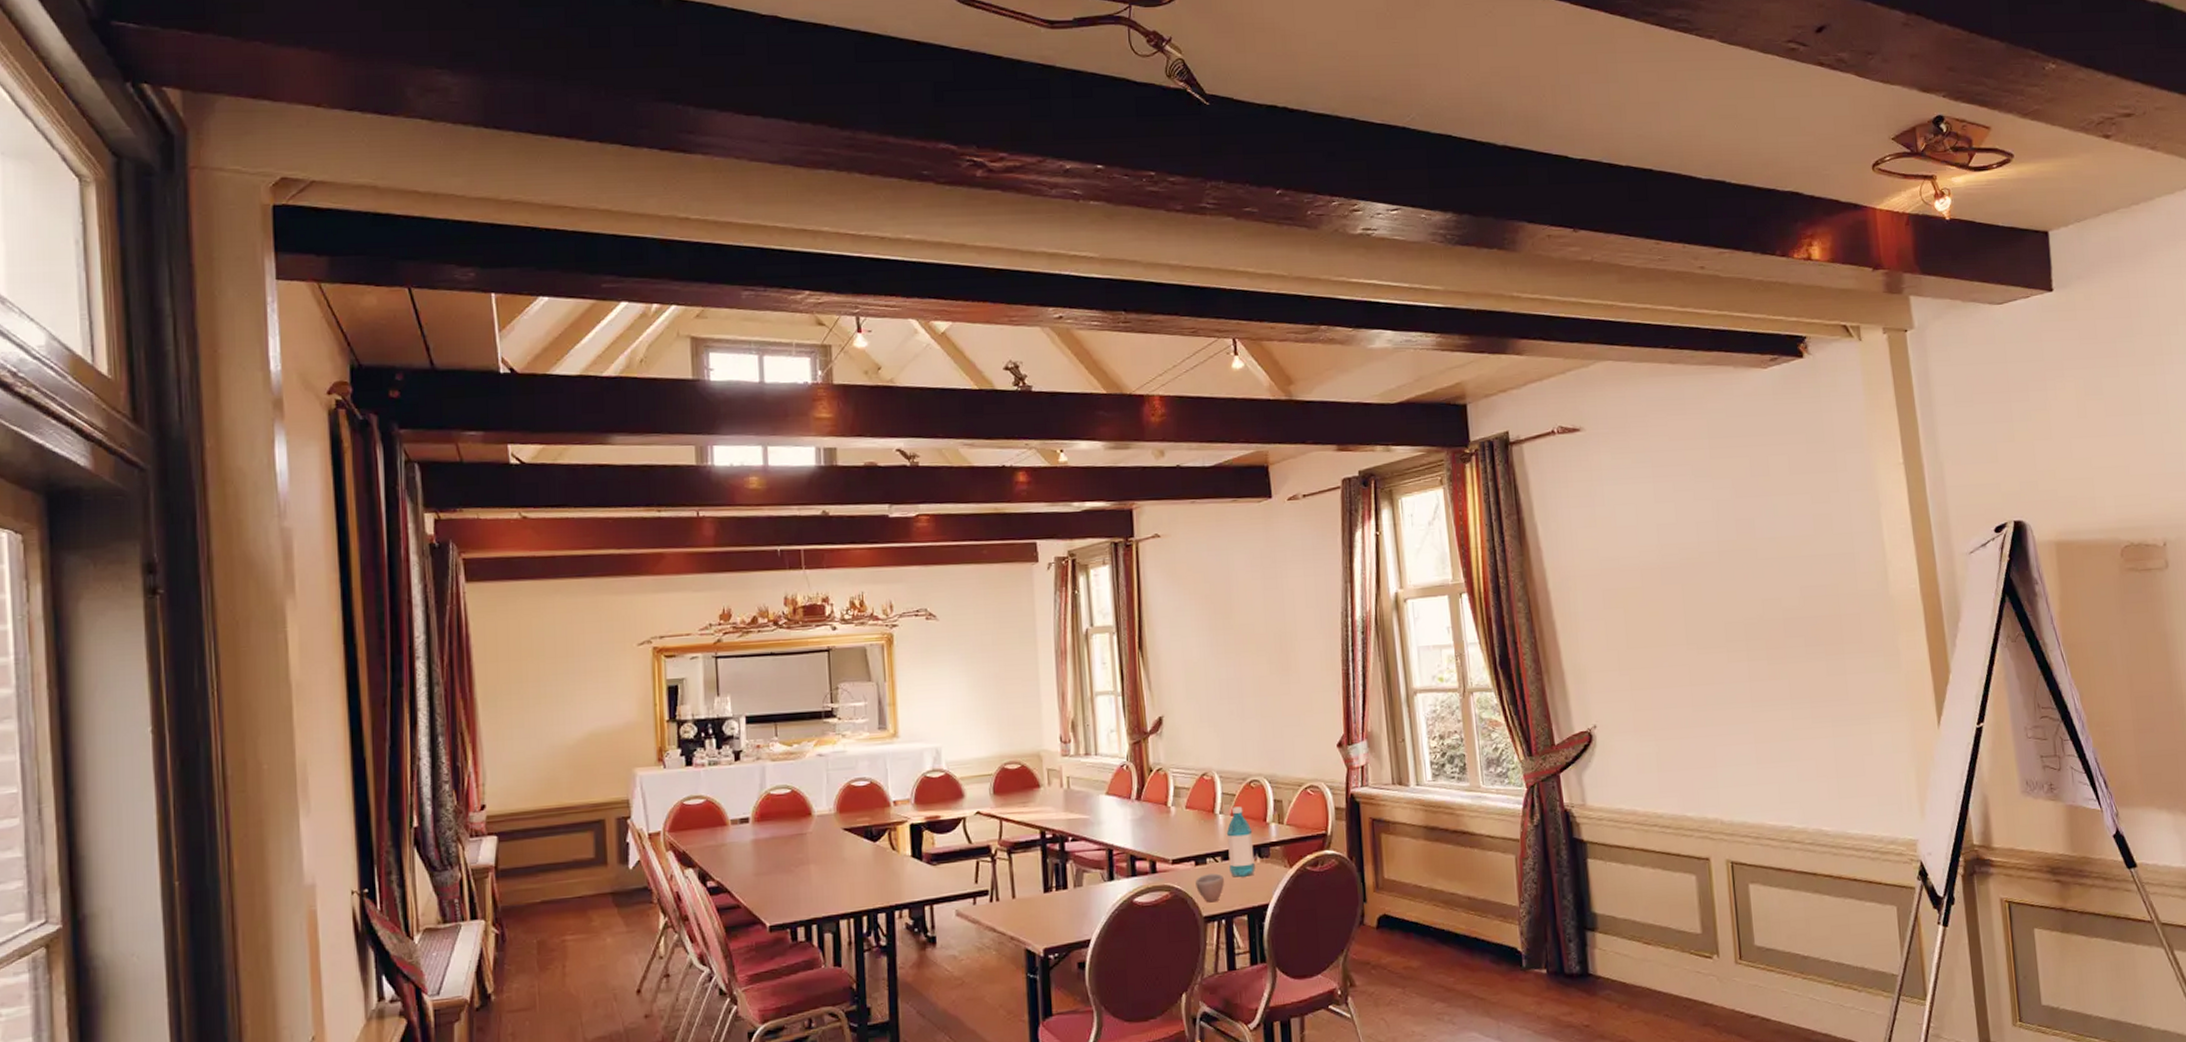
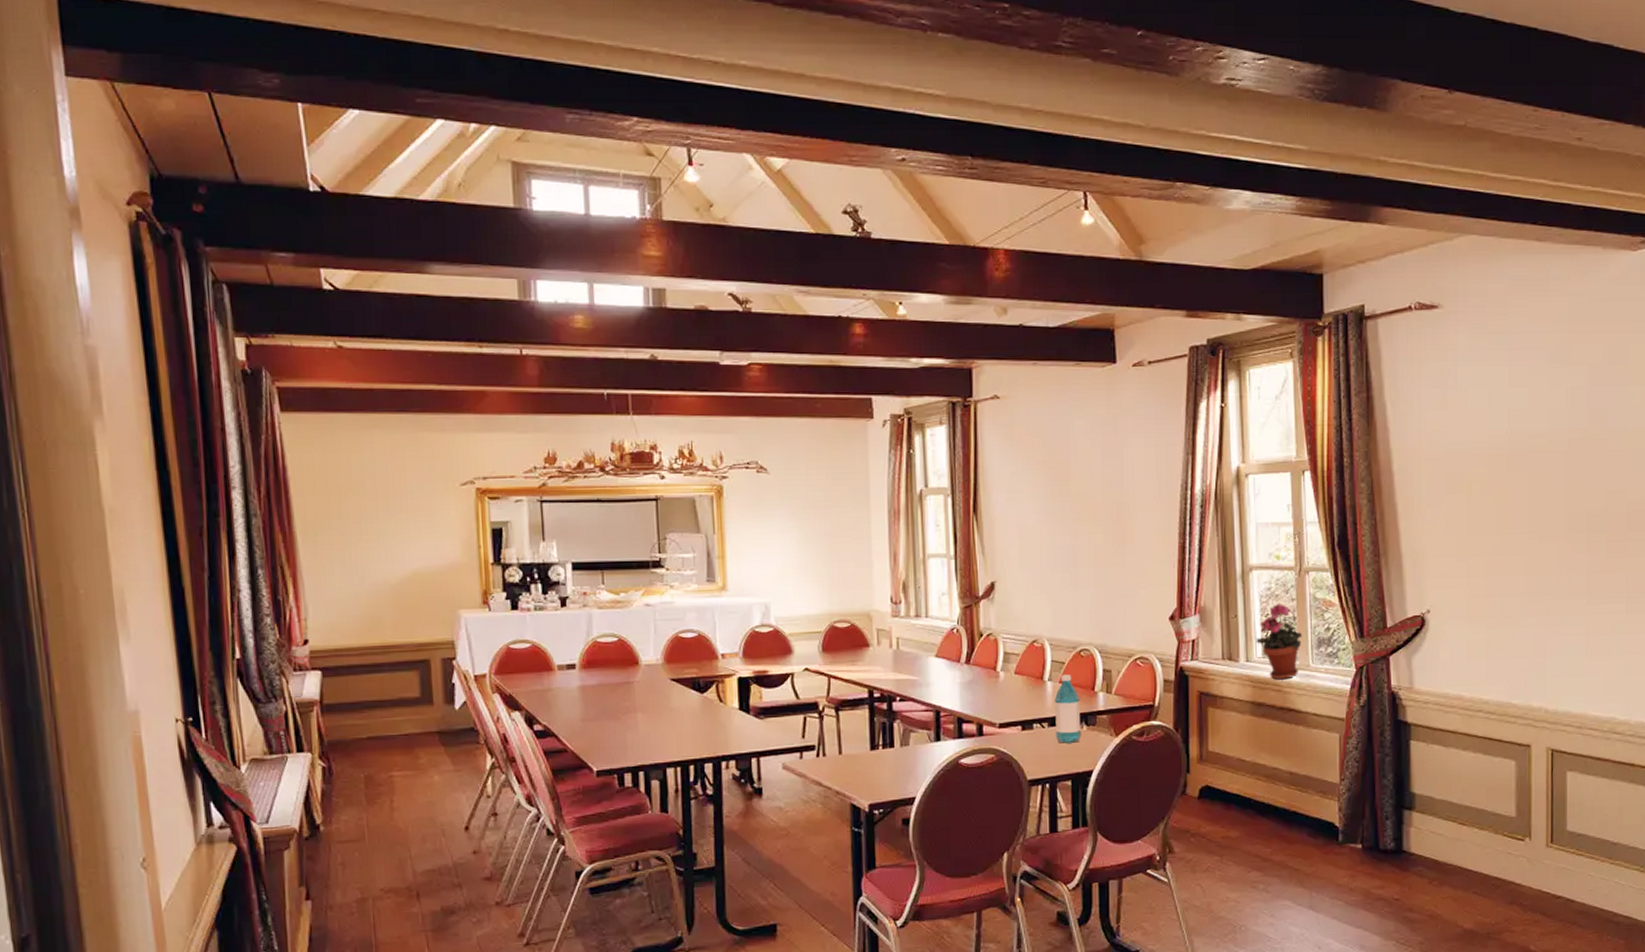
cup: present [1195,873,1224,903] -> none [1021,739,1050,767]
potted plant: none [1425,725,1472,803] -> present [1257,603,1303,680]

